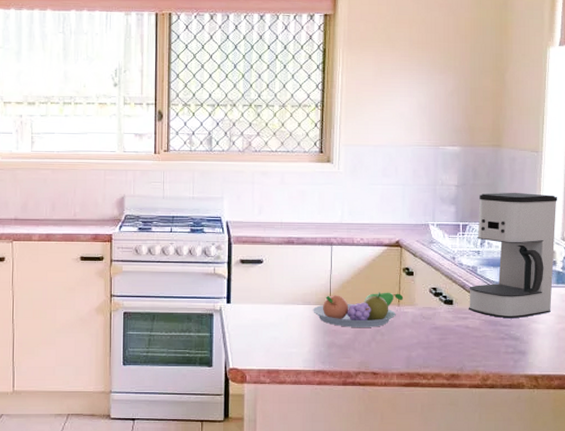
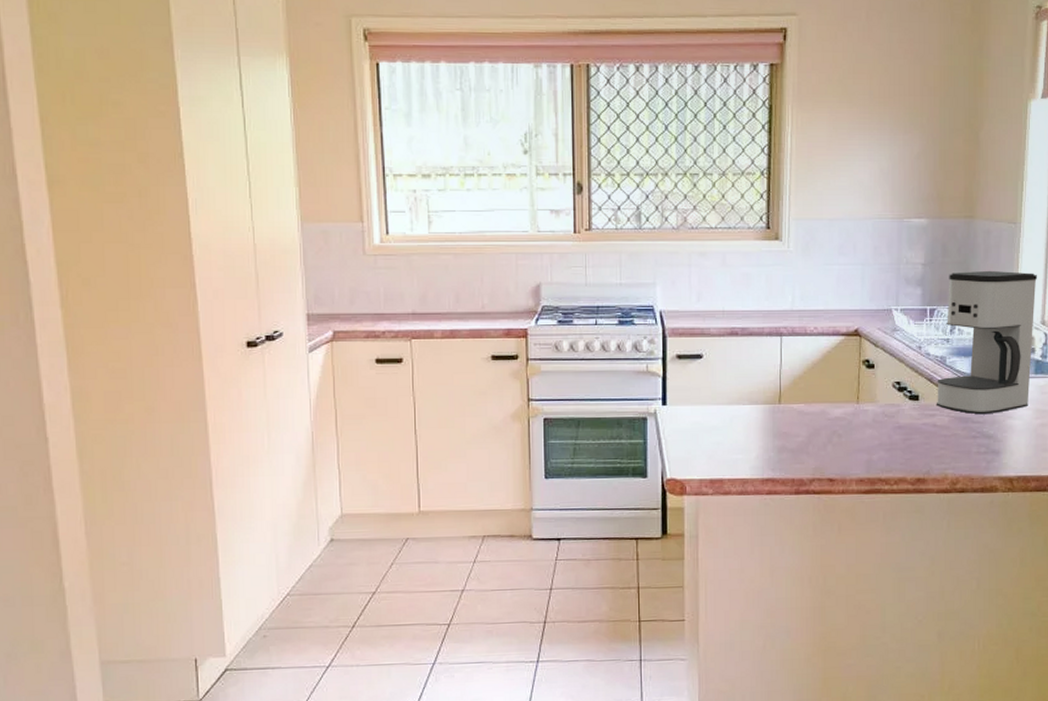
fruit bowl: present [313,292,404,327] -> none [761,388,863,429]

